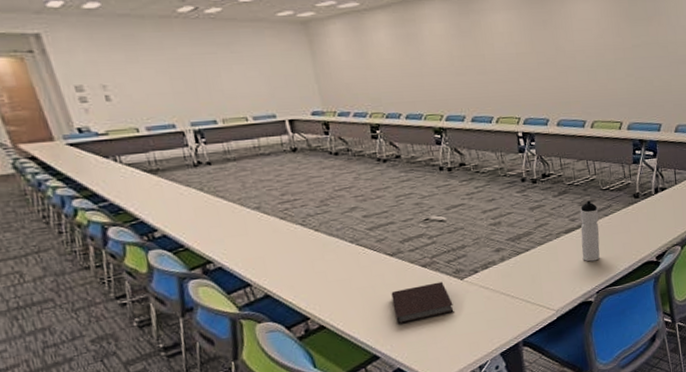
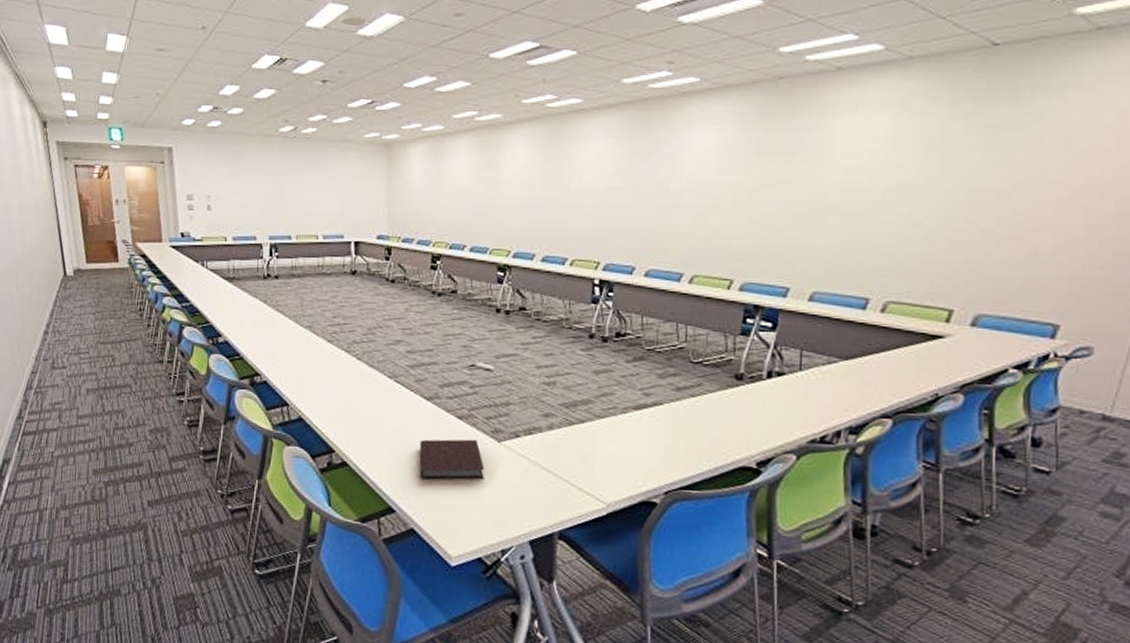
water bottle: present [580,200,600,262] -> none [652,373,683,452]

